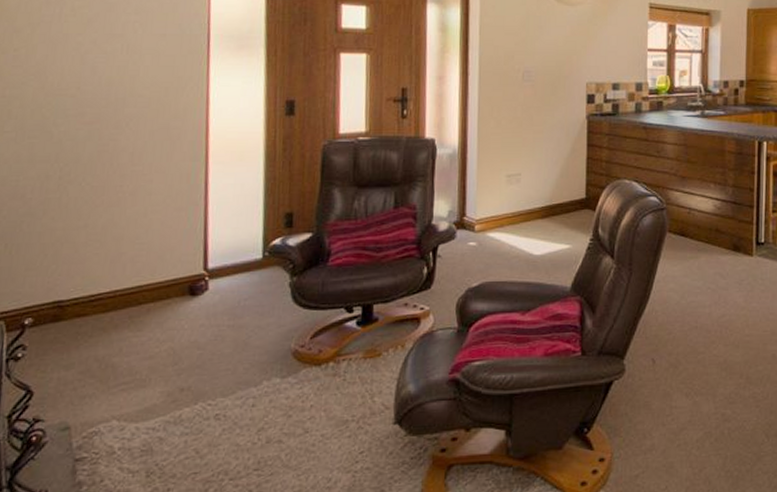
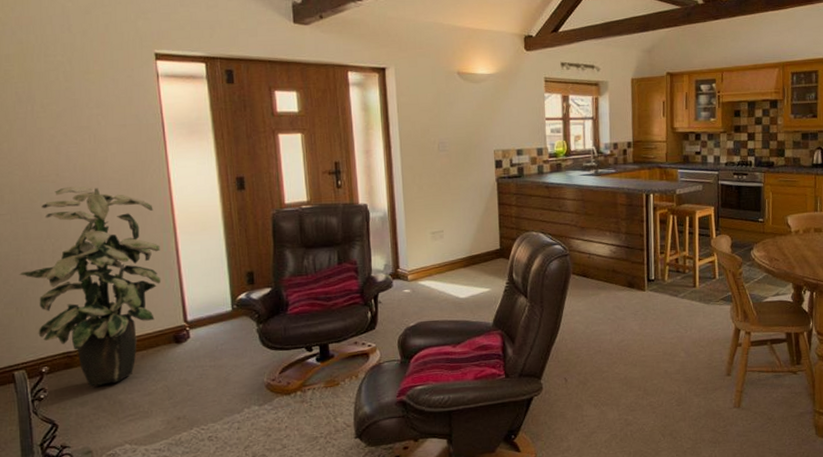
indoor plant: none [15,103,187,346] -> present [19,186,162,387]

